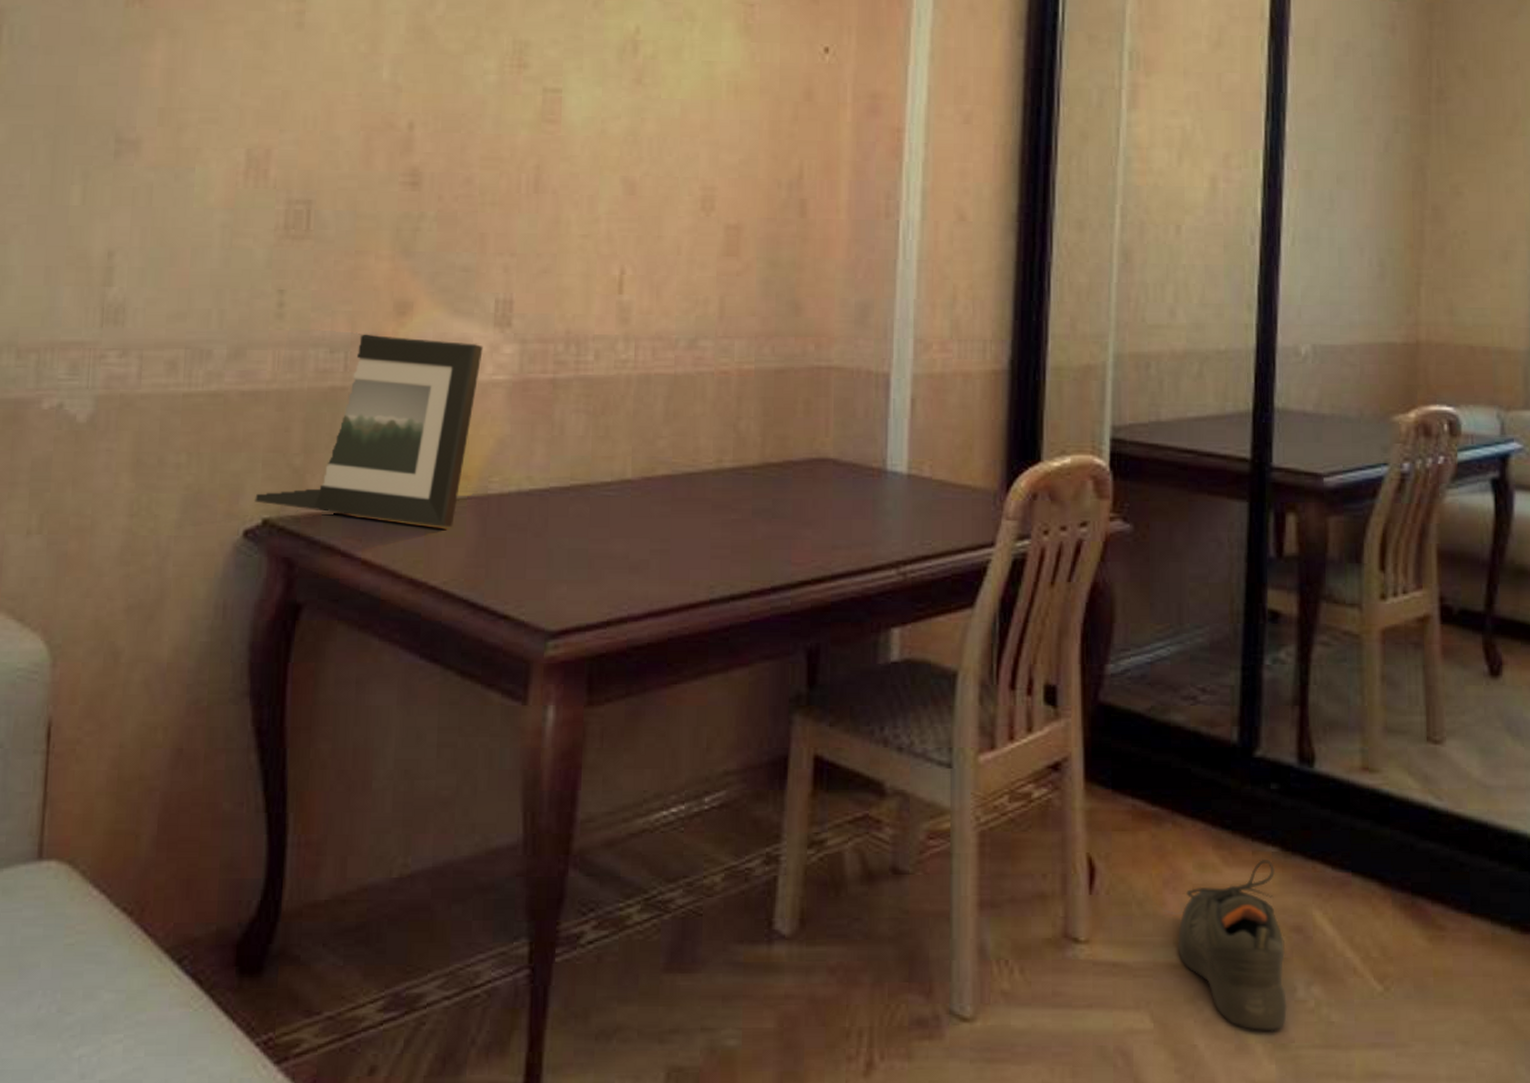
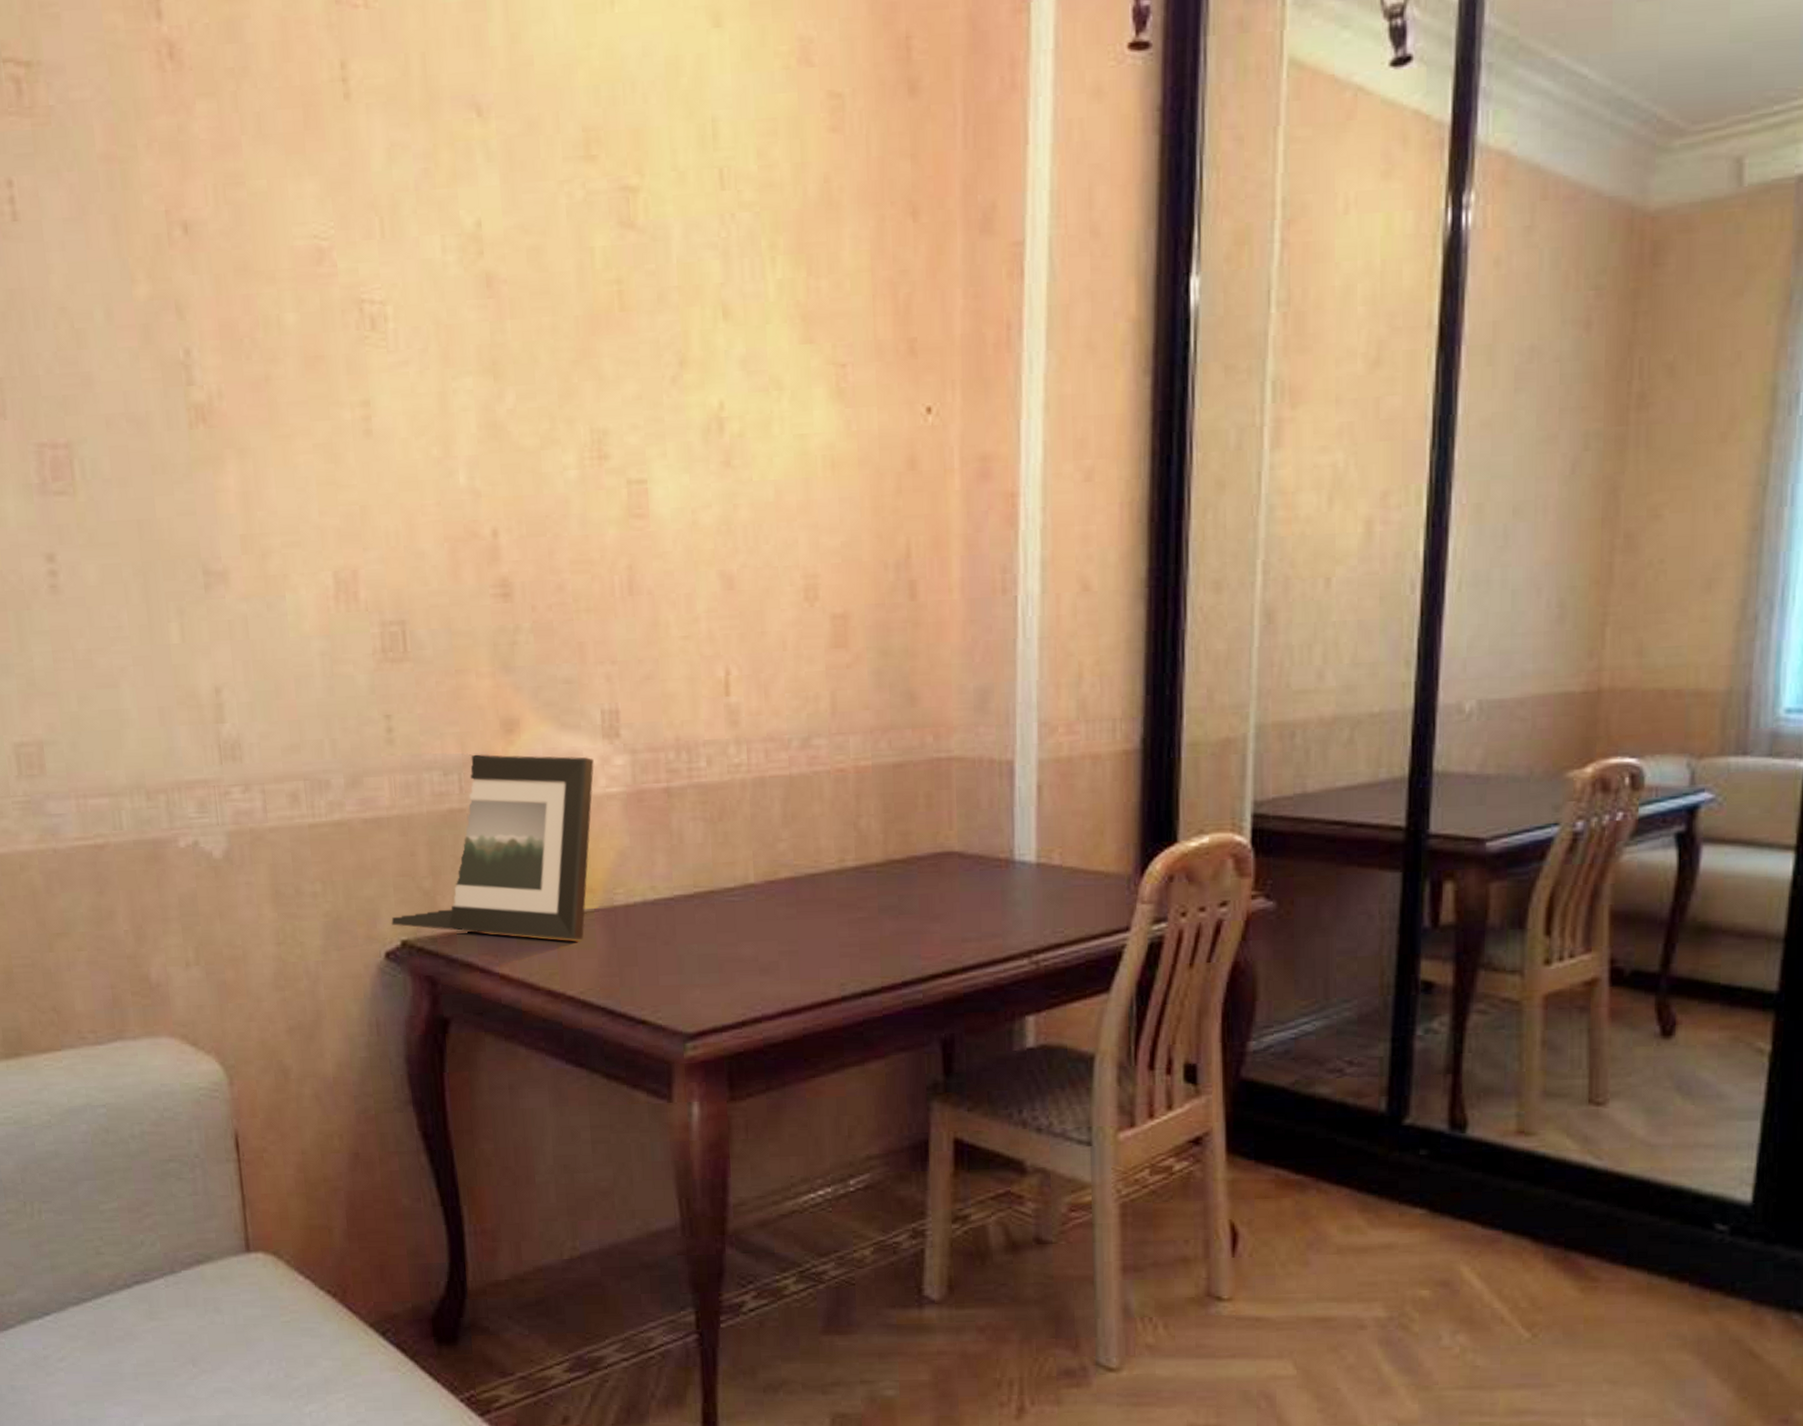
shoe: present [1178,858,1288,1031] -> none [1322,1220,1432,1375]

